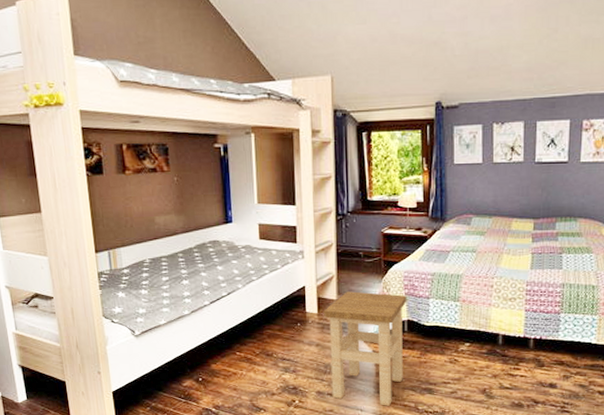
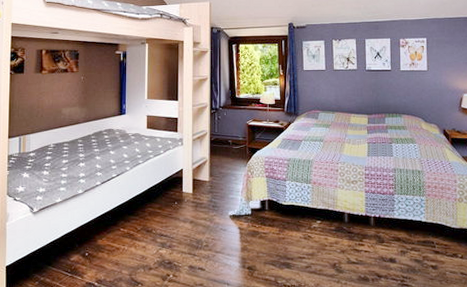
stool: present [324,291,407,406] -> none [198,174,268,280]

